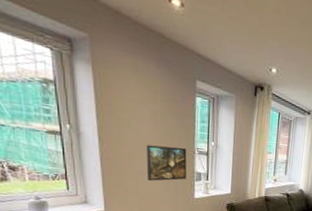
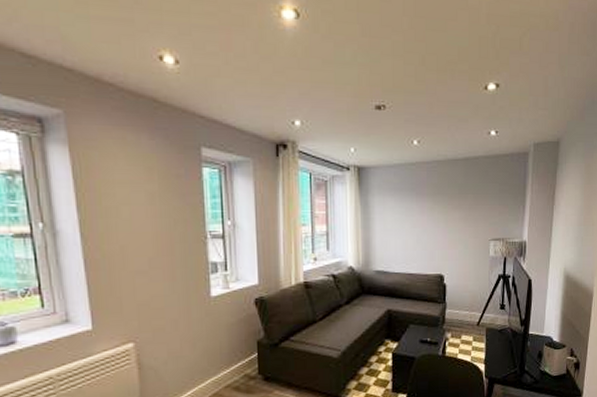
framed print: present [146,144,187,181] -> none [143,233,198,281]

